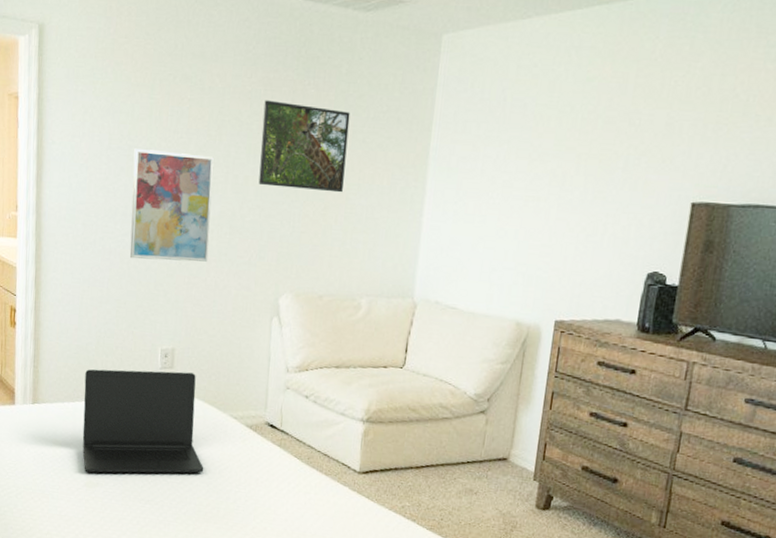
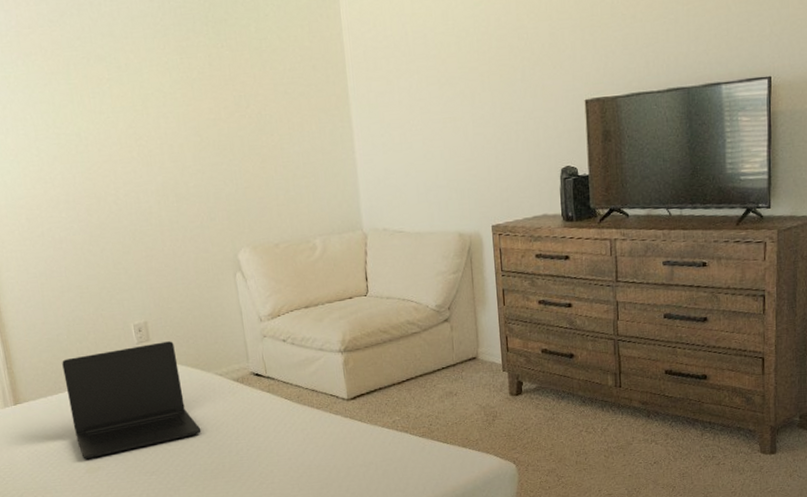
wall art: present [130,149,214,262] -> none [63,131,161,244]
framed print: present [258,100,350,193] -> none [182,67,276,150]

